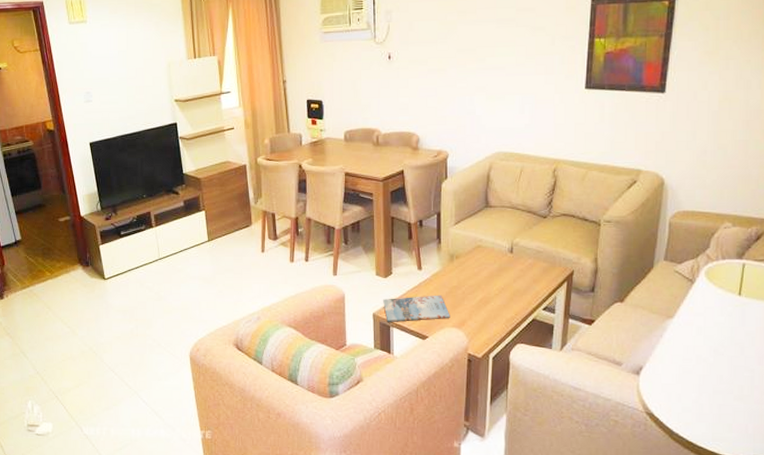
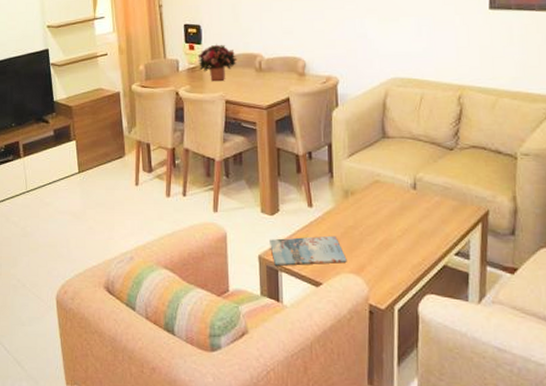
bouquet: none [318,119,357,155] -> present [196,44,237,82]

